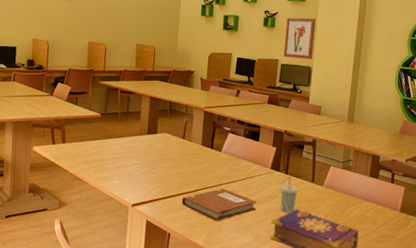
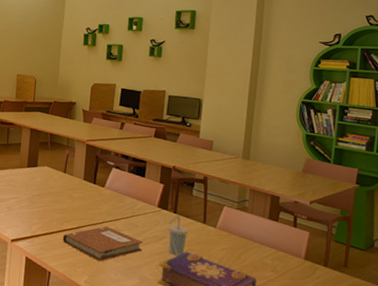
wall art: present [283,17,316,60] -> none [171,46,206,91]

